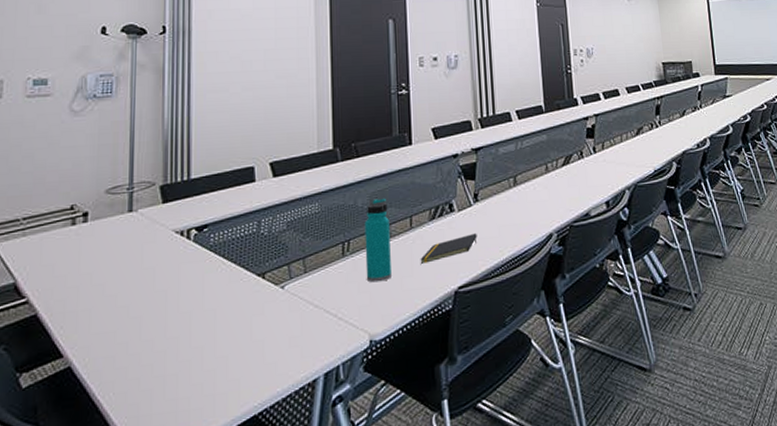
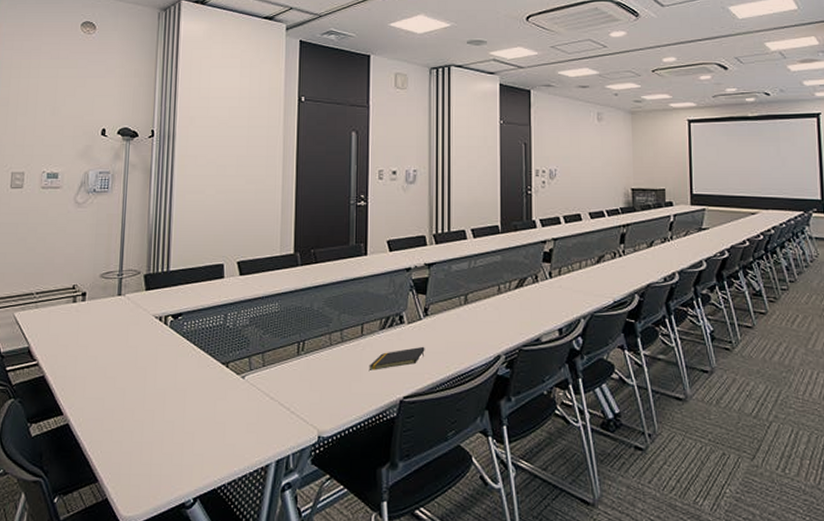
water bottle: present [364,198,391,283] -> none [318,304,342,383]

